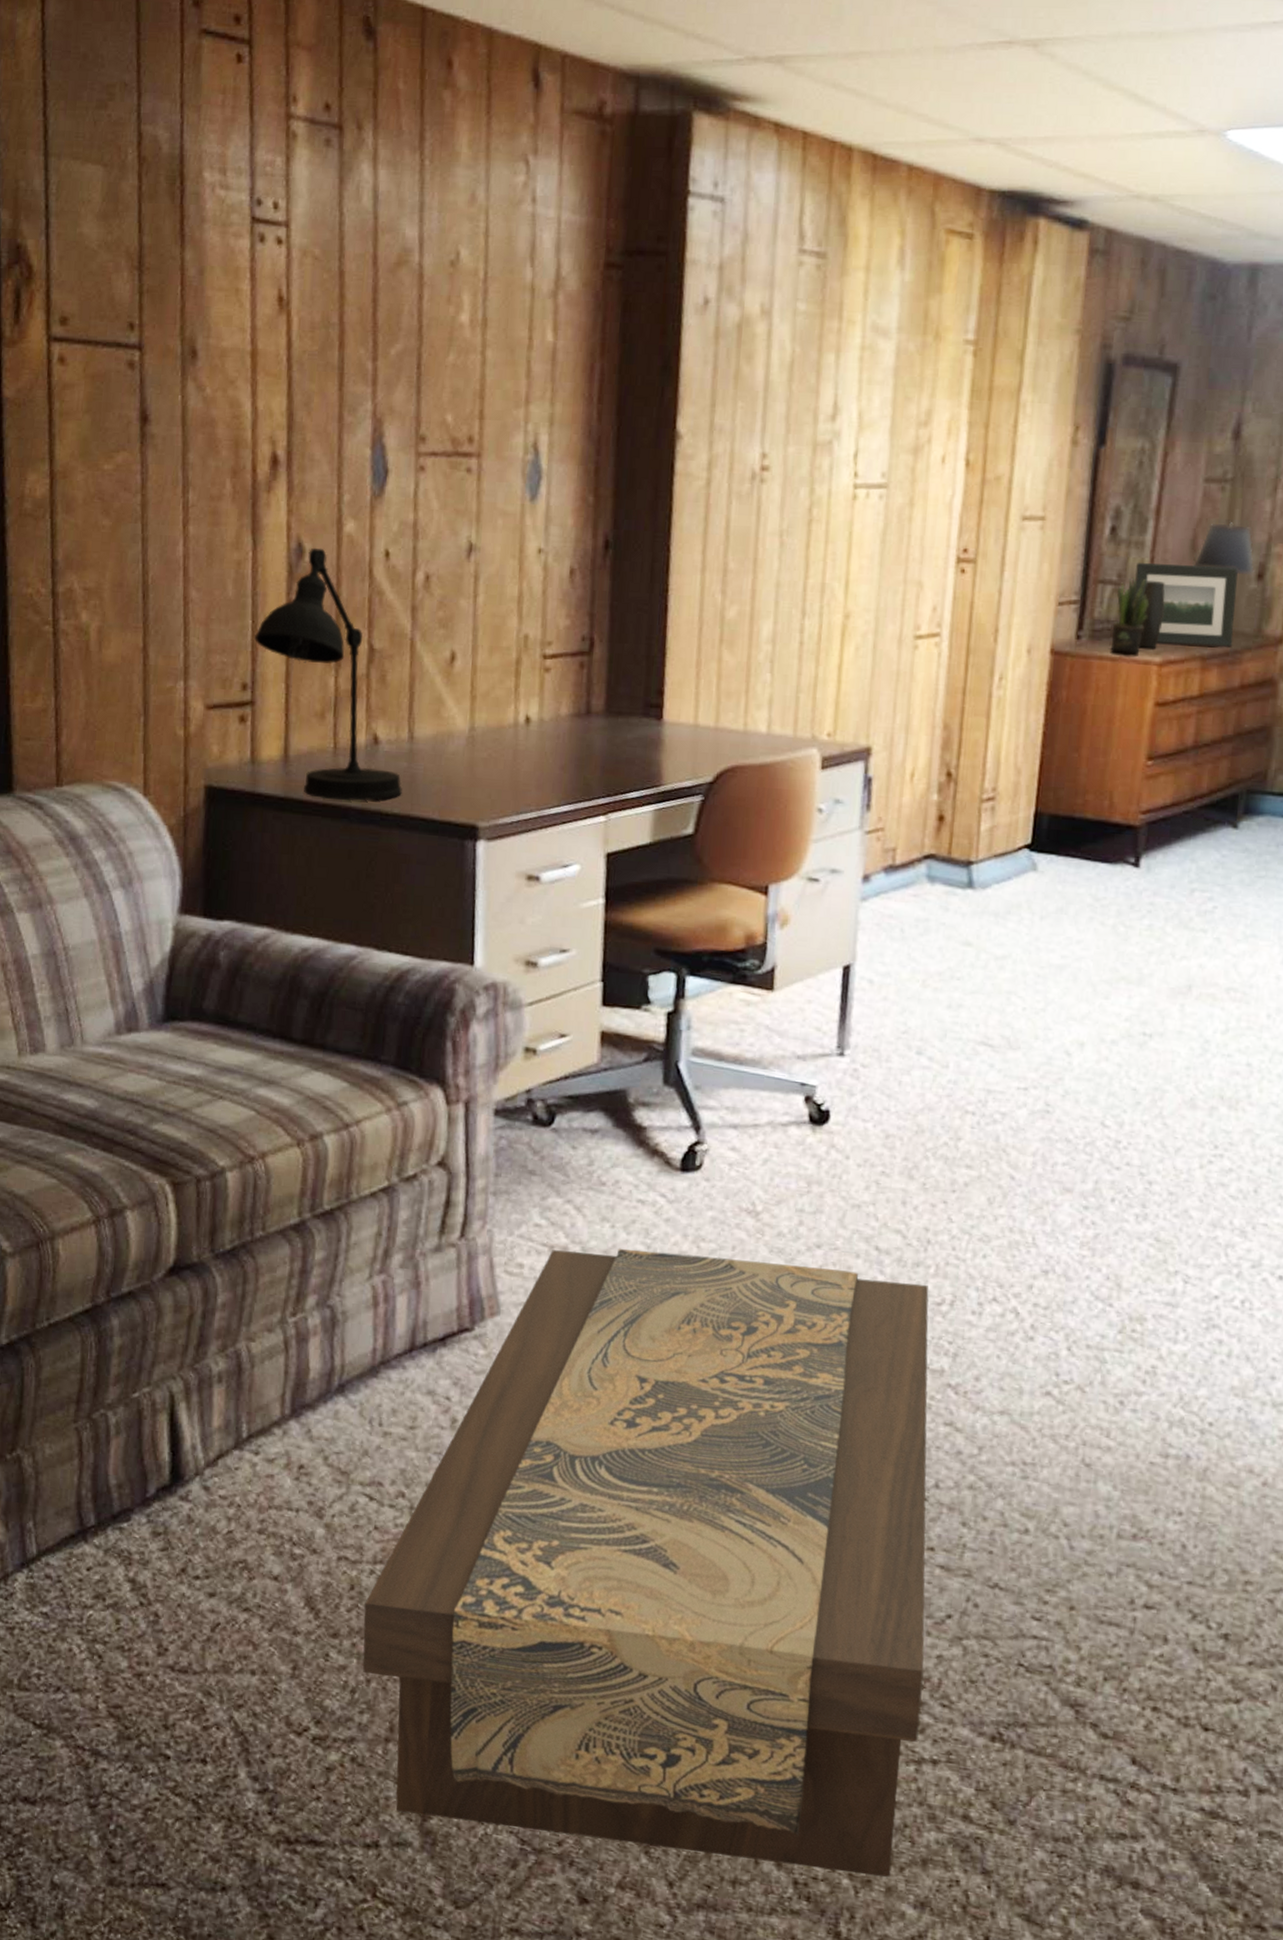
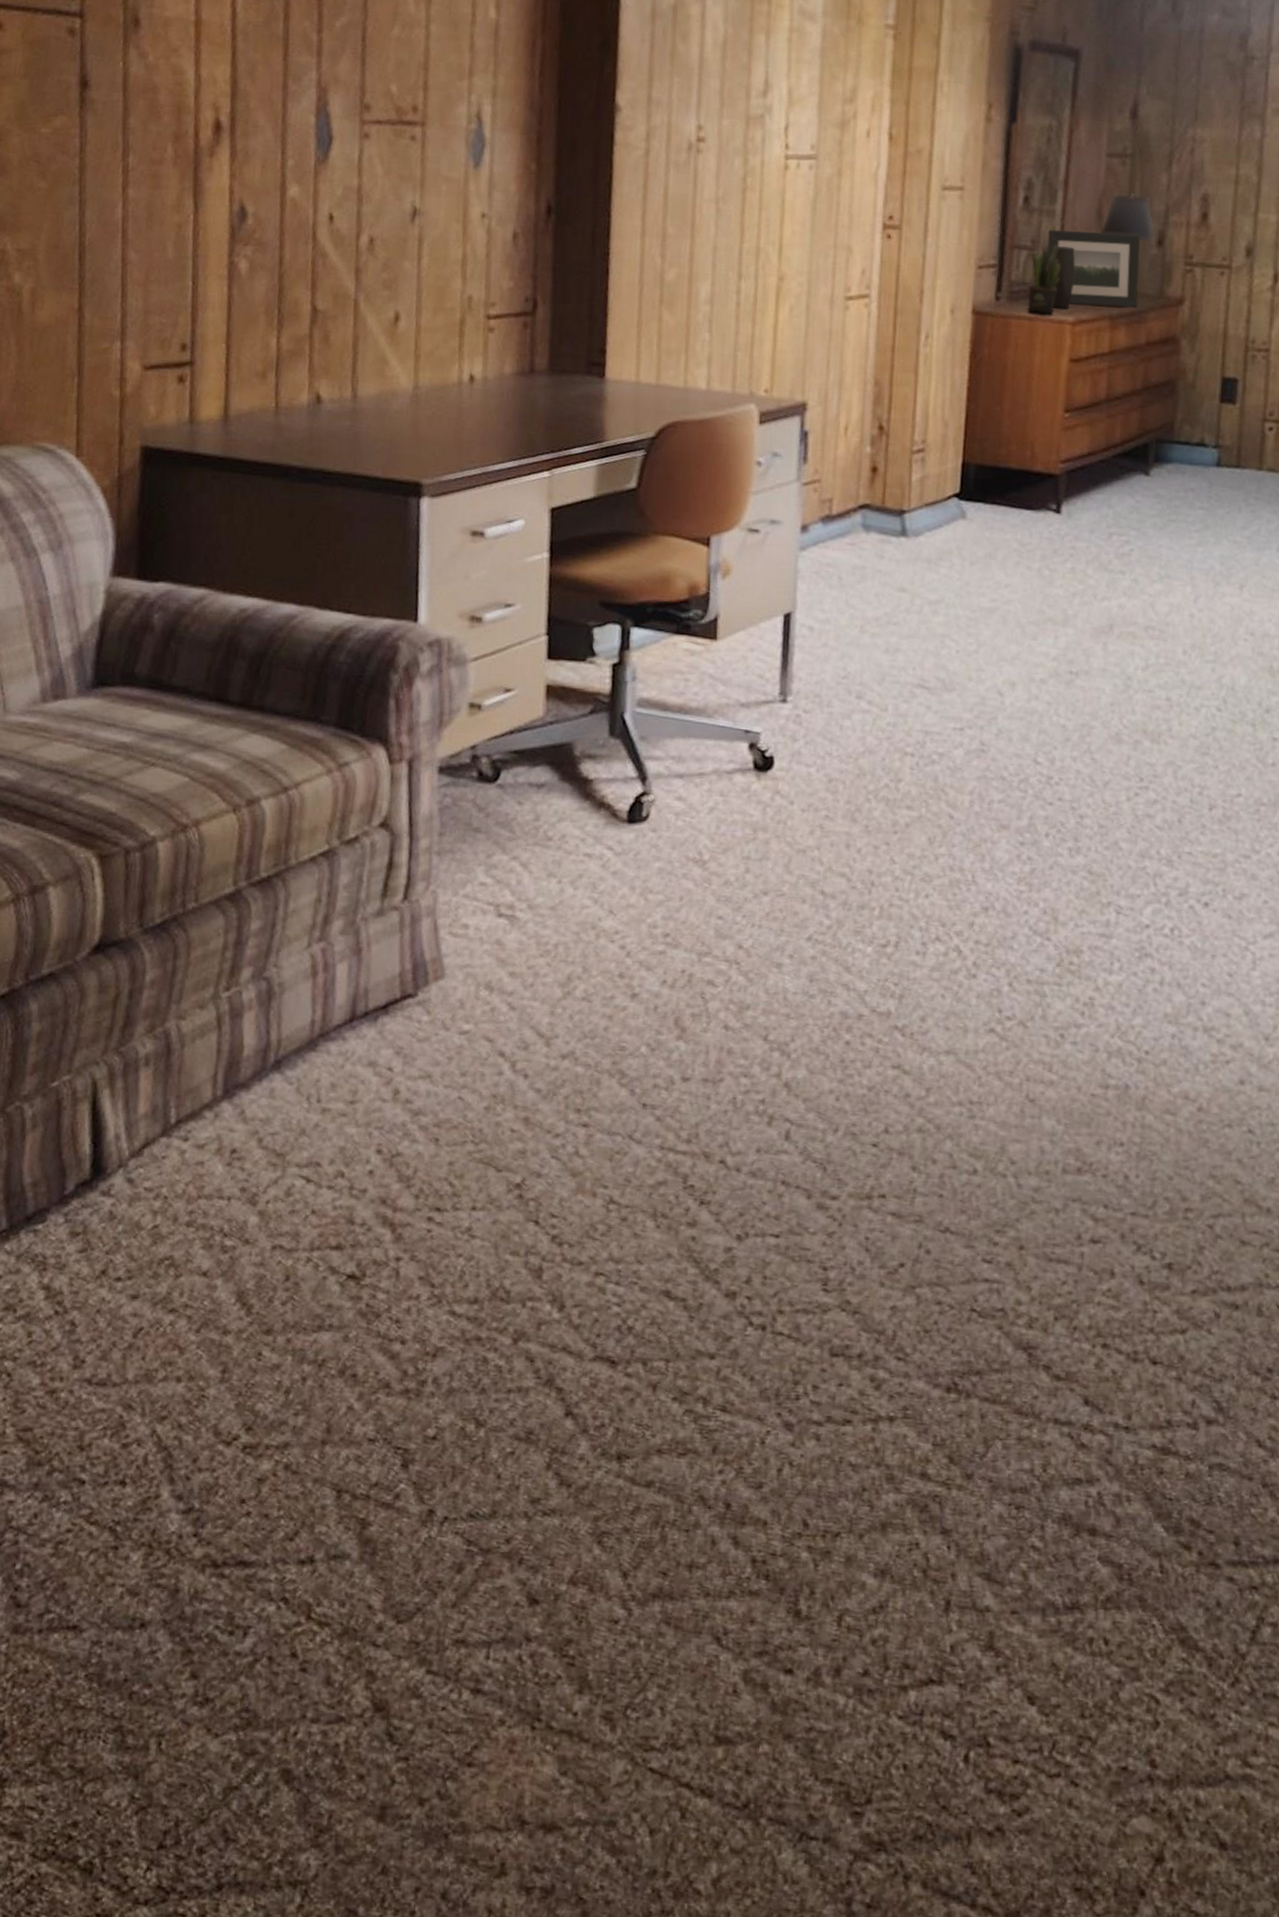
desk lamp: present [254,547,402,801] -> none [195,211,345,460]
coffee table: present [363,1248,929,1877] -> none [298,903,879,1546]

